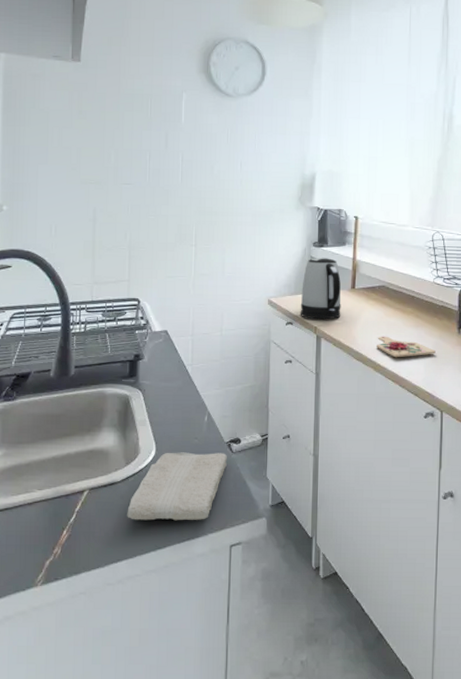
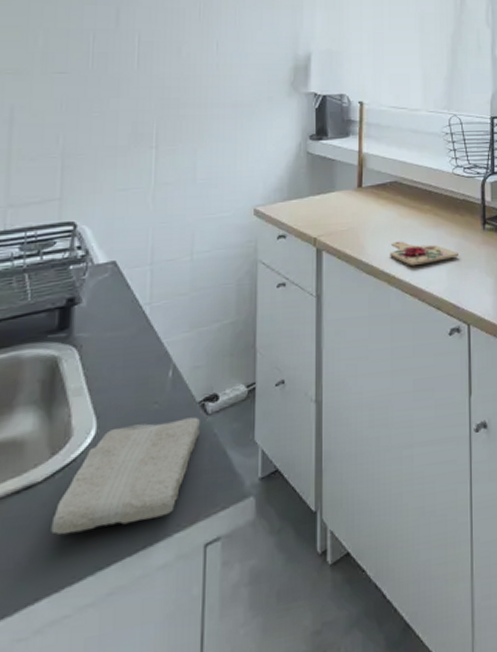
kettle: present [300,257,341,320] -> none [295,152,346,229]

